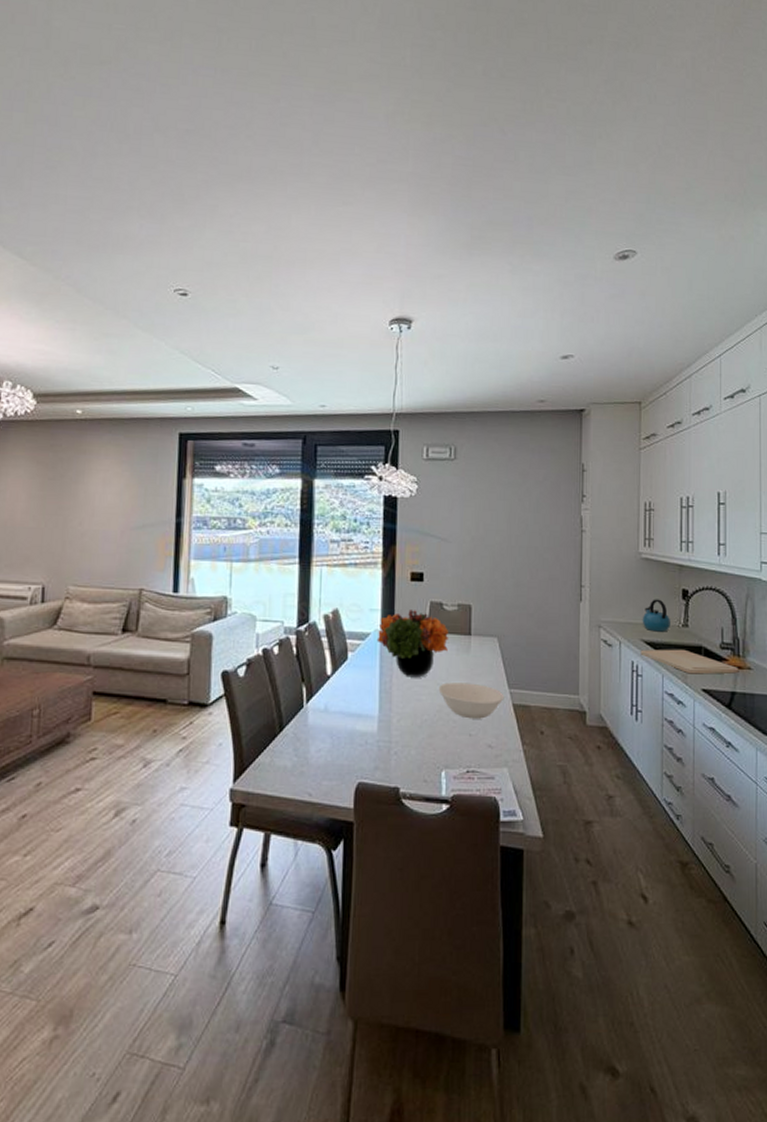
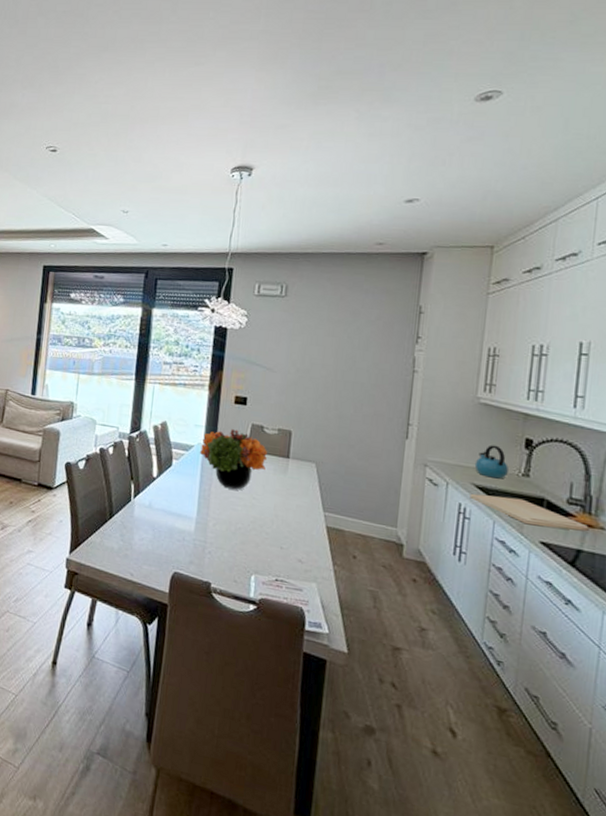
bowl: present [438,682,505,719] -> none [253,498,319,536]

